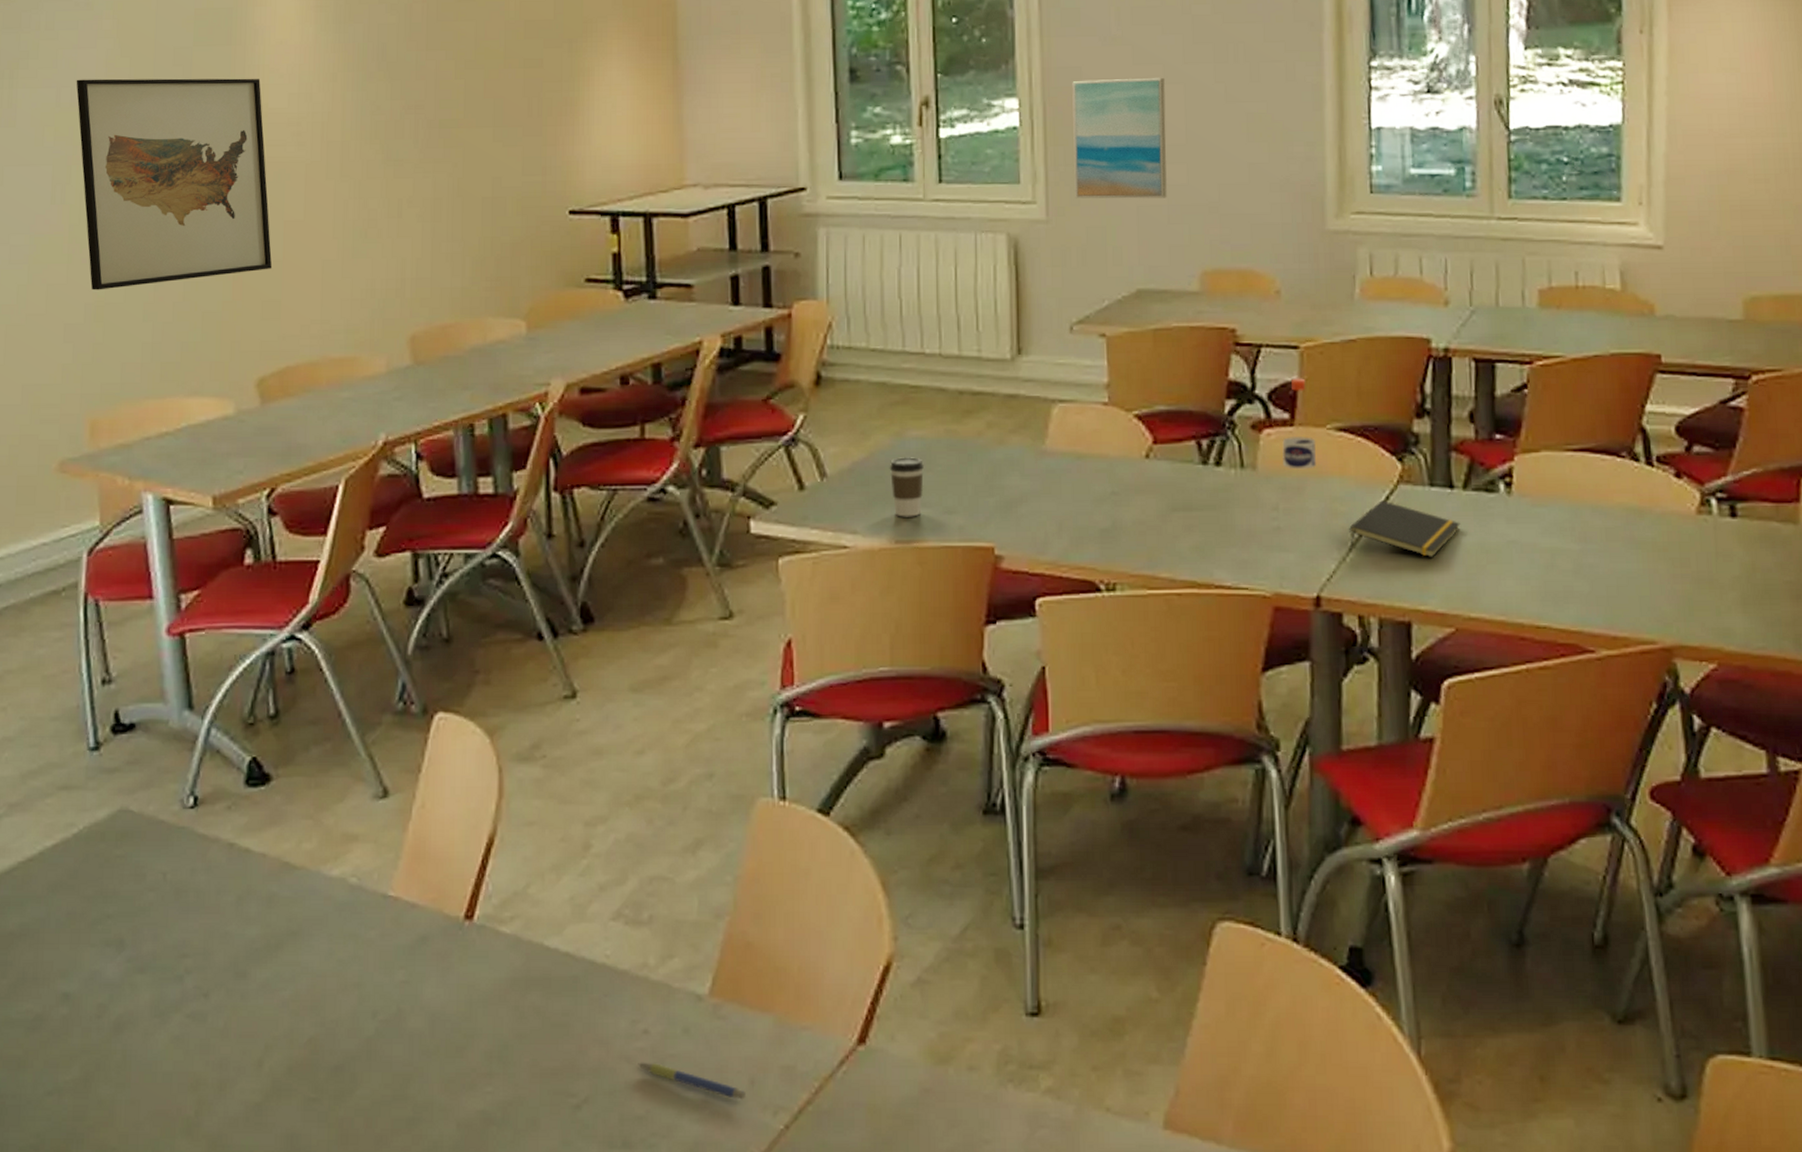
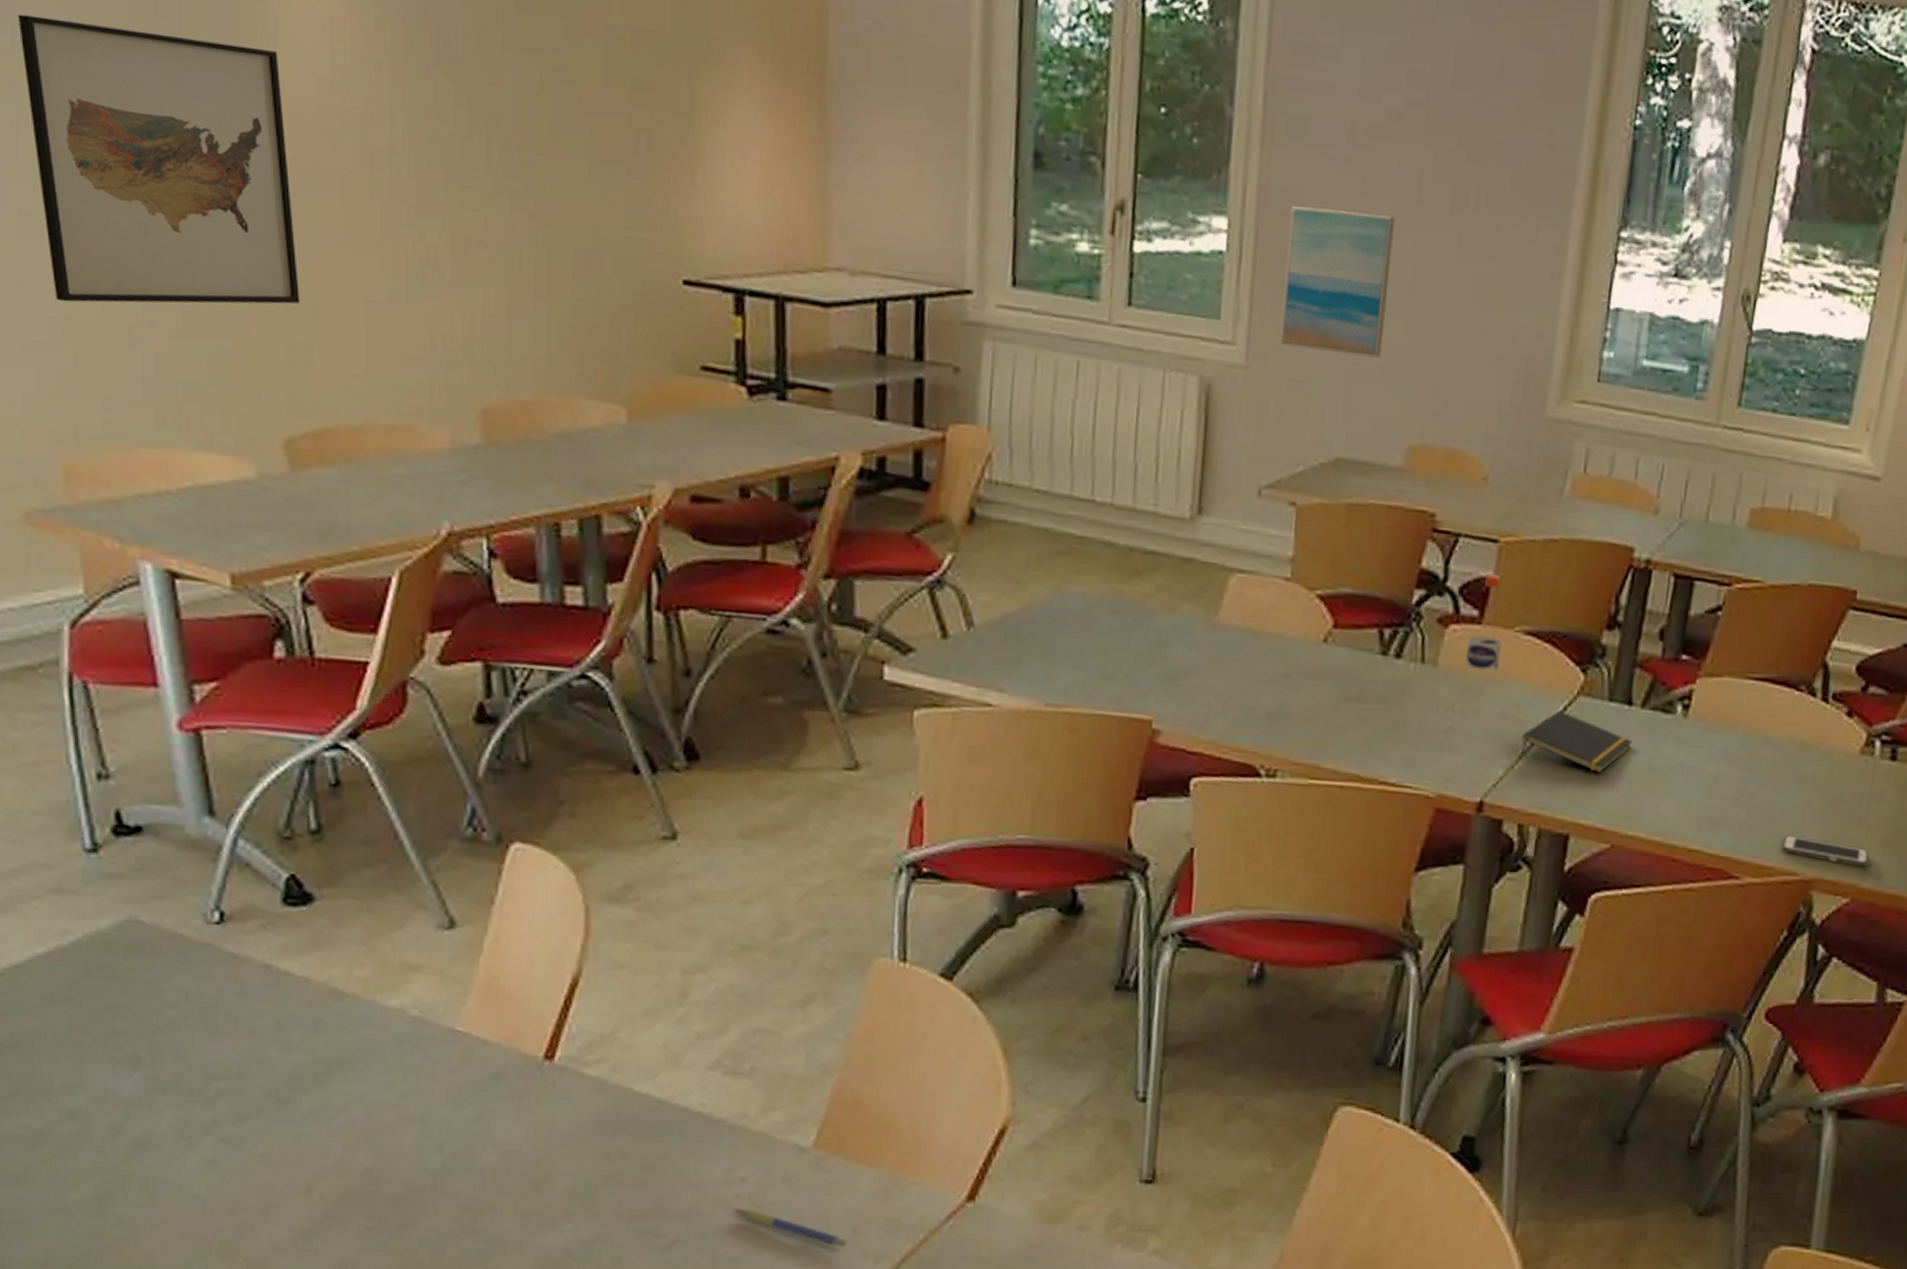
coffee cup: present [889,457,924,517] -> none [1044,613,1083,680]
cell phone: none [1633,602,1729,630] -> present [1781,834,1869,868]

